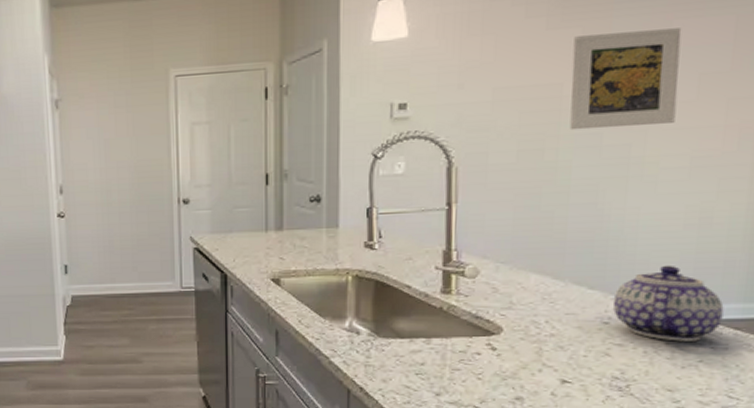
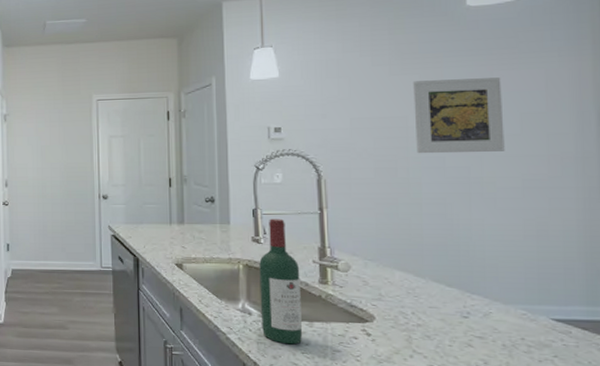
wine bottle: none [370,218,420,365] -> present [259,219,303,345]
teapot: present [612,265,724,342] -> none [469,269,570,338]

